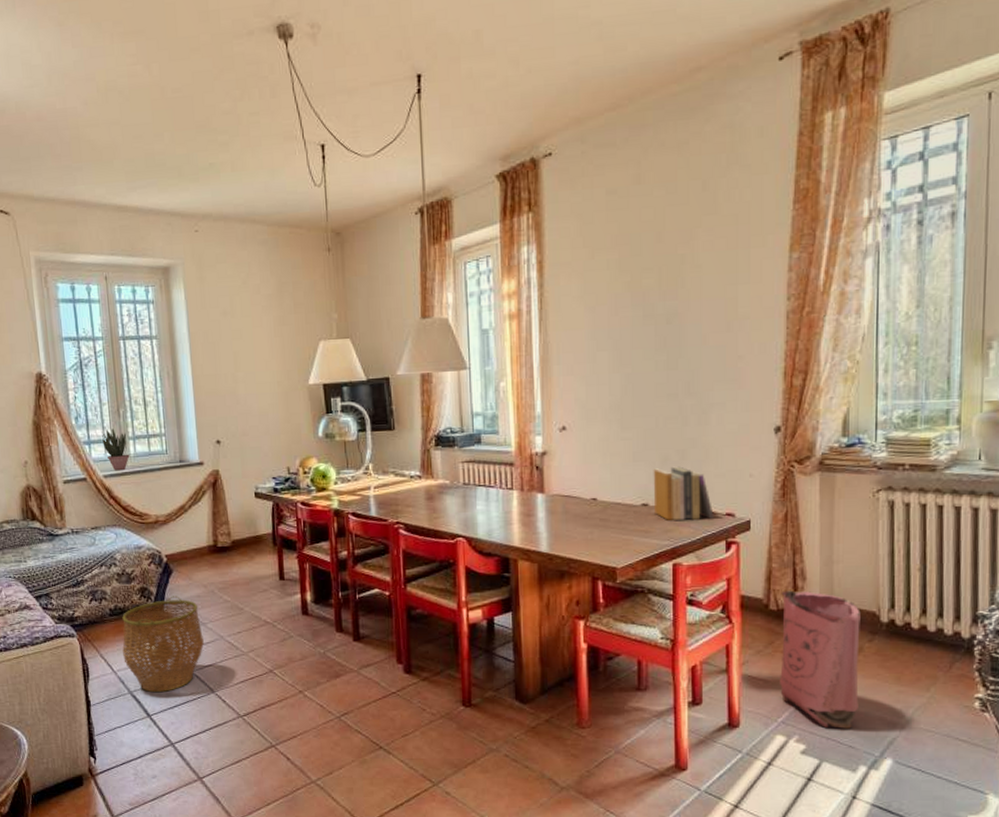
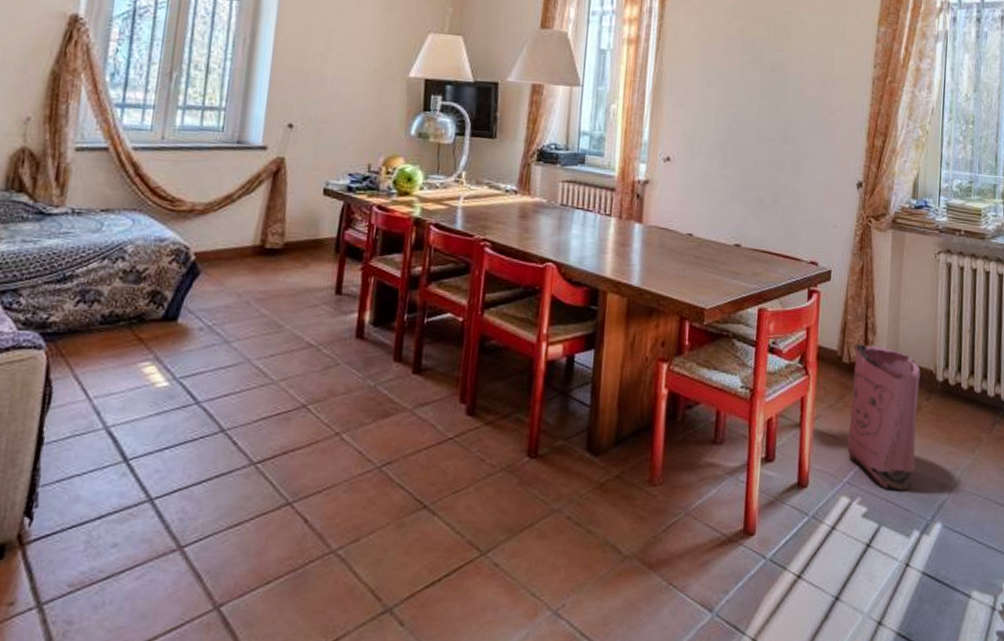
potted plant: present [102,428,130,471] -> none [141,92,176,145]
basket: present [122,596,204,693] -> none [106,304,225,429]
books: present [653,466,714,520] -> none [746,209,800,266]

